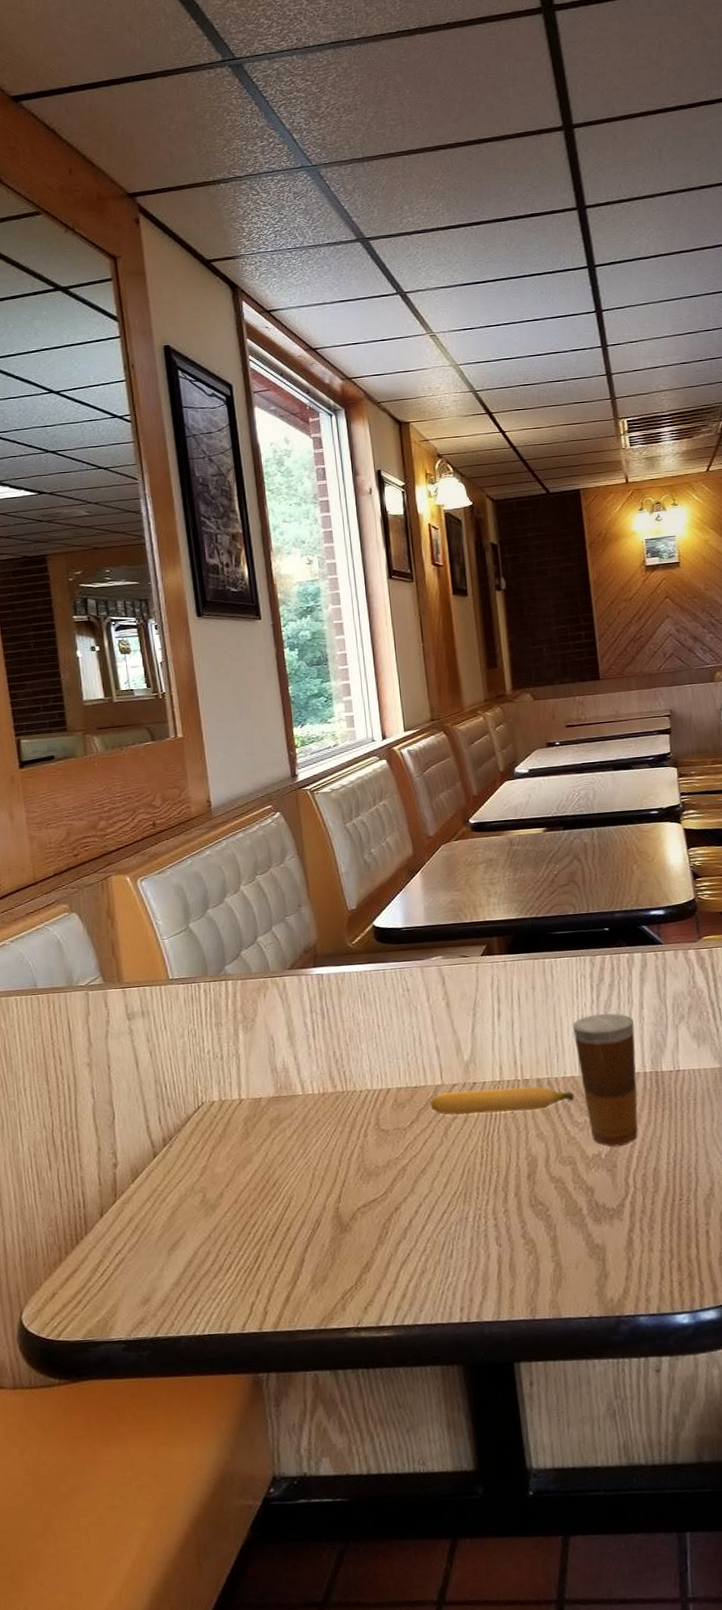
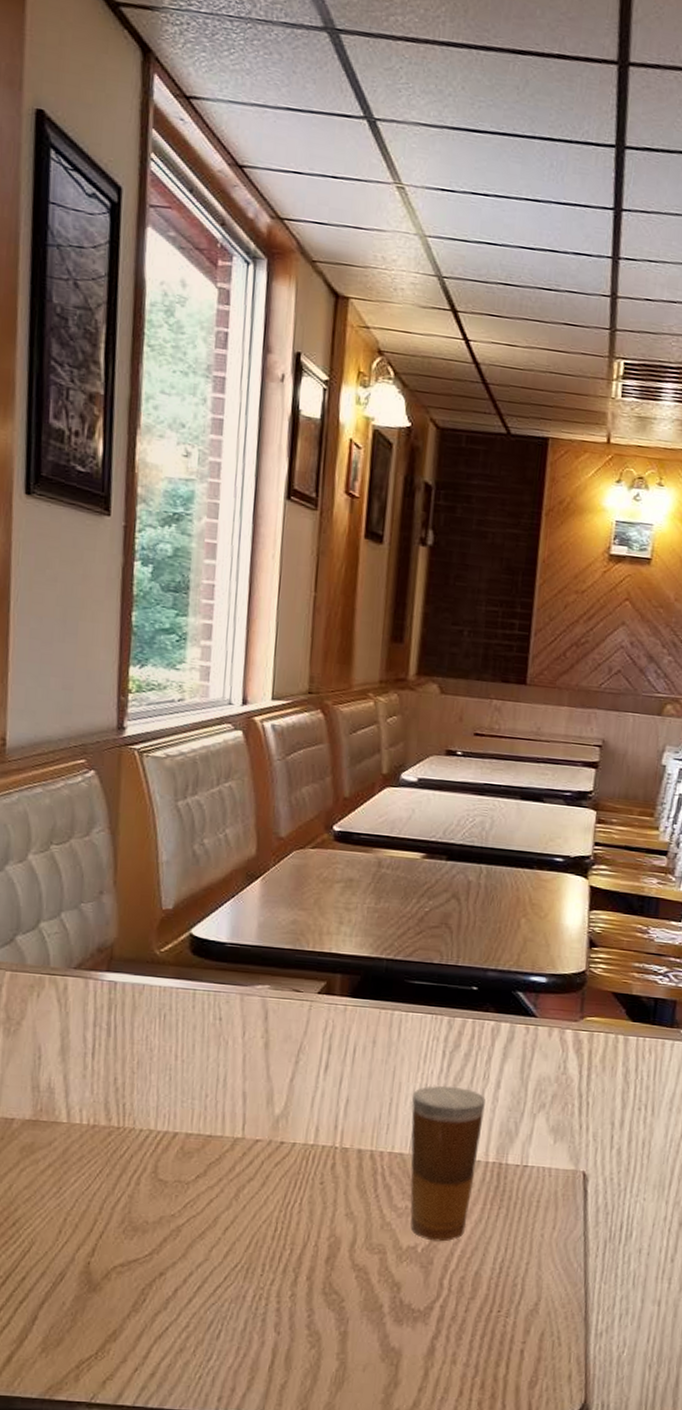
banana: present [430,1087,575,1115] -> none [223,1147,400,1186]

